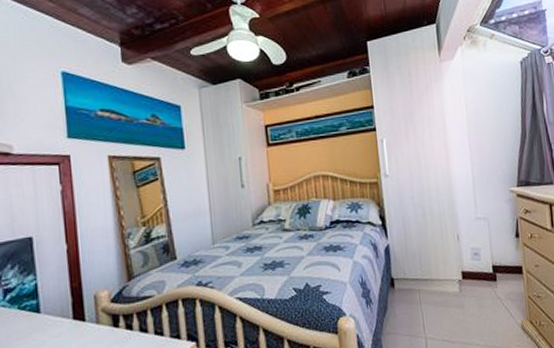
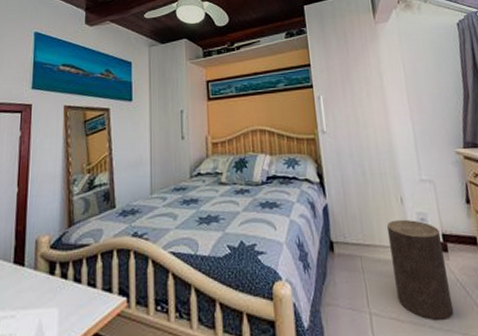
stool: none [443,254,498,340] -> present [386,219,454,320]

